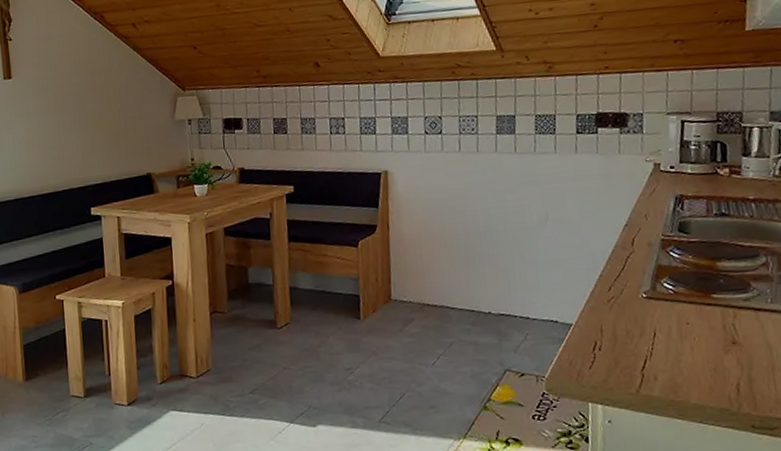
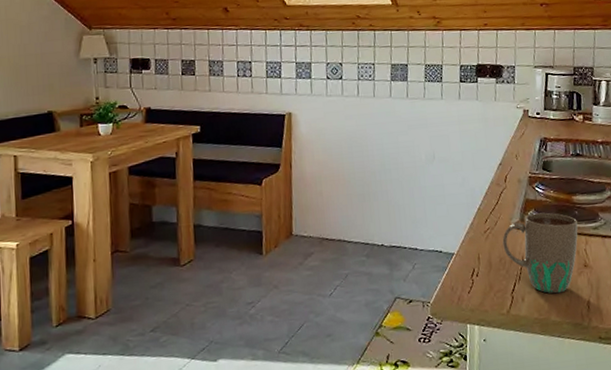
mug: none [629,280,724,374] -> present [502,212,578,294]

